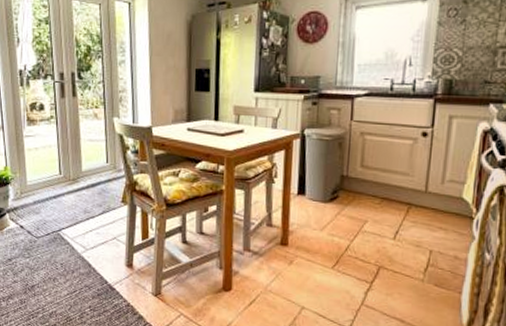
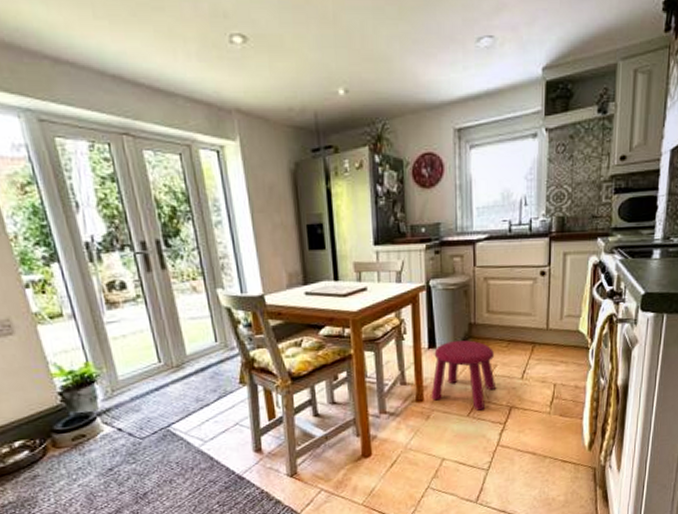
stool: none [296,190,365,265] -> present [431,340,497,411]

